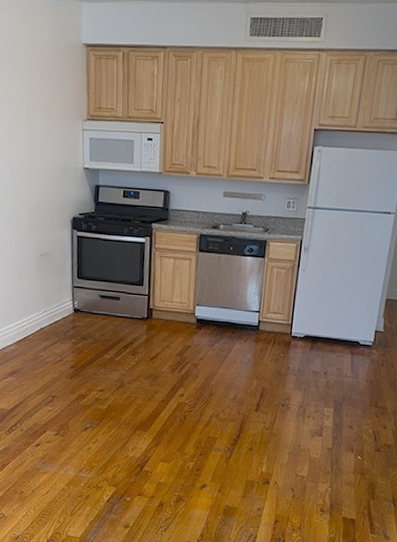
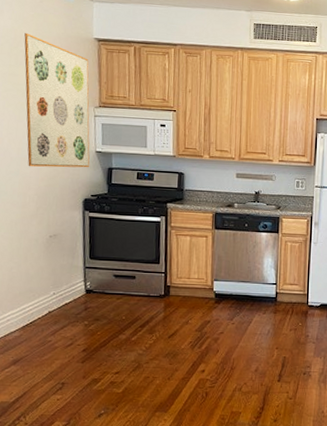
wall art: none [15,41,78,186] -> present [24,33,90,168]

